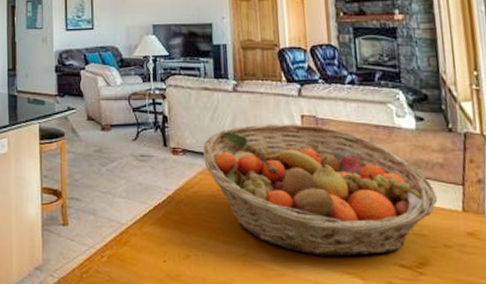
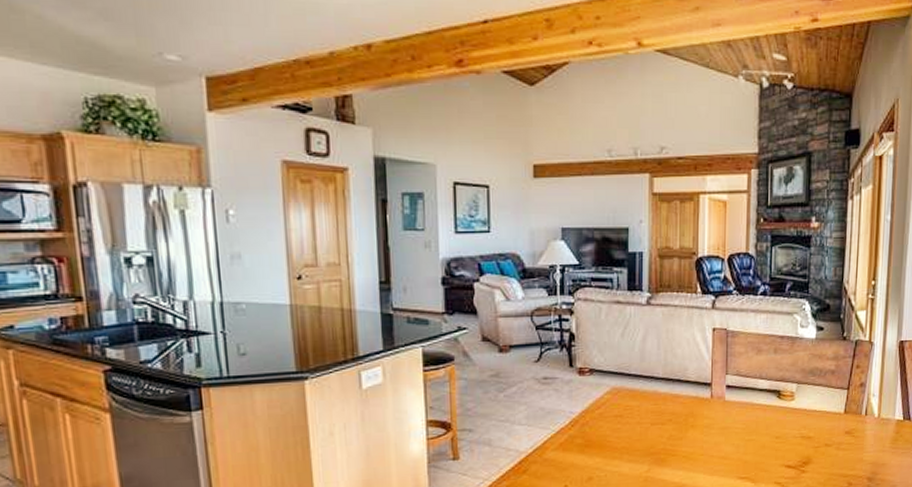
fruit basket: present [203,124,438,257] -> none [612,337,826,465]

